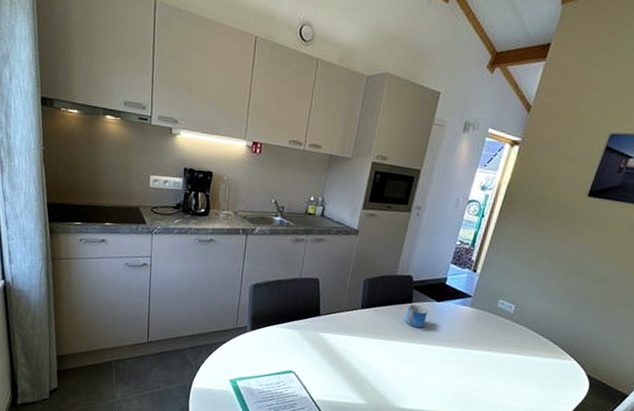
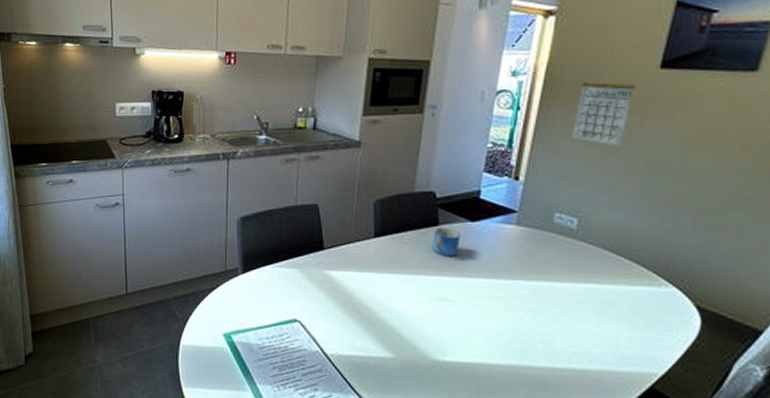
calendar: none [519,201,569,253] -> present [572,82,635,146]

